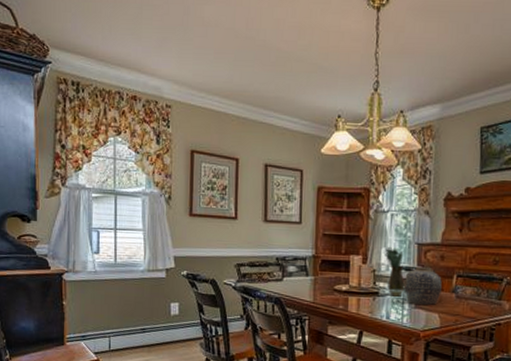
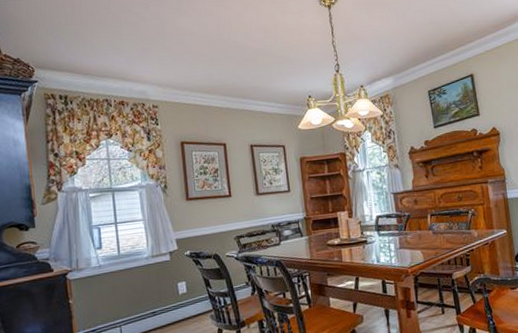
vase: present [385,246,405,297] -> none [367,199,389,242]
decorative jar: present [404,267,442,305] -> none [387,212,420,246]

